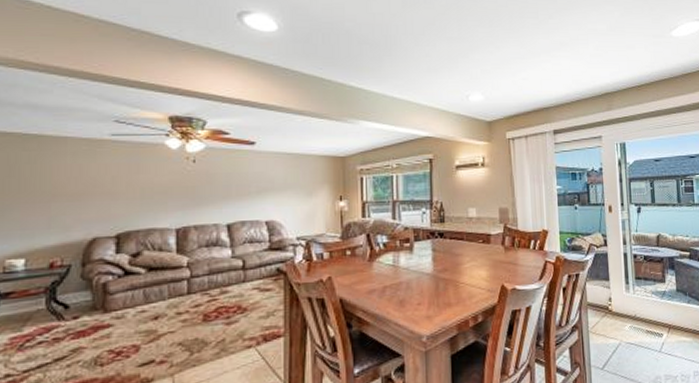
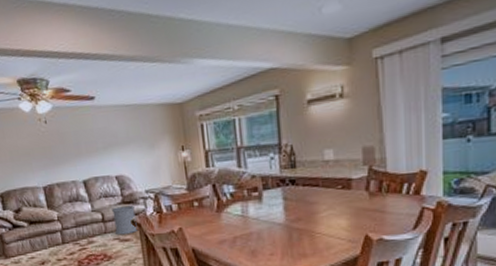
waste bin: none [256,252,282,285] -> present [112,205,138,235]

